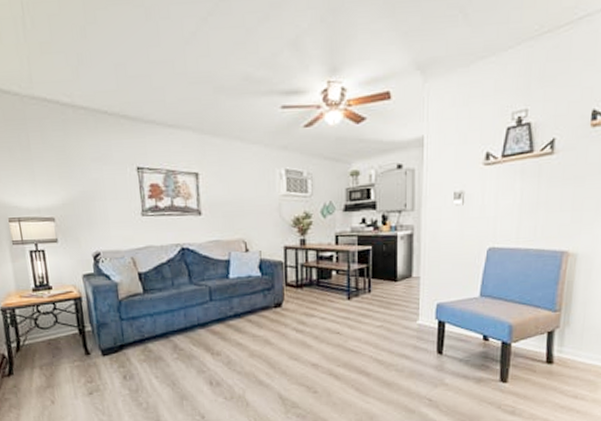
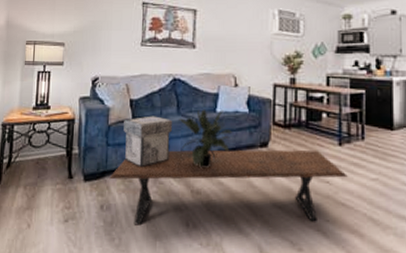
coffee table: none [128,305,356,390] -> present [109,149,348,226]
decorative box: none [135,287,187,337] -> present [123,116,172,167]
potted plant: none [191,275,247,333] -> present [179,109,233,168]

